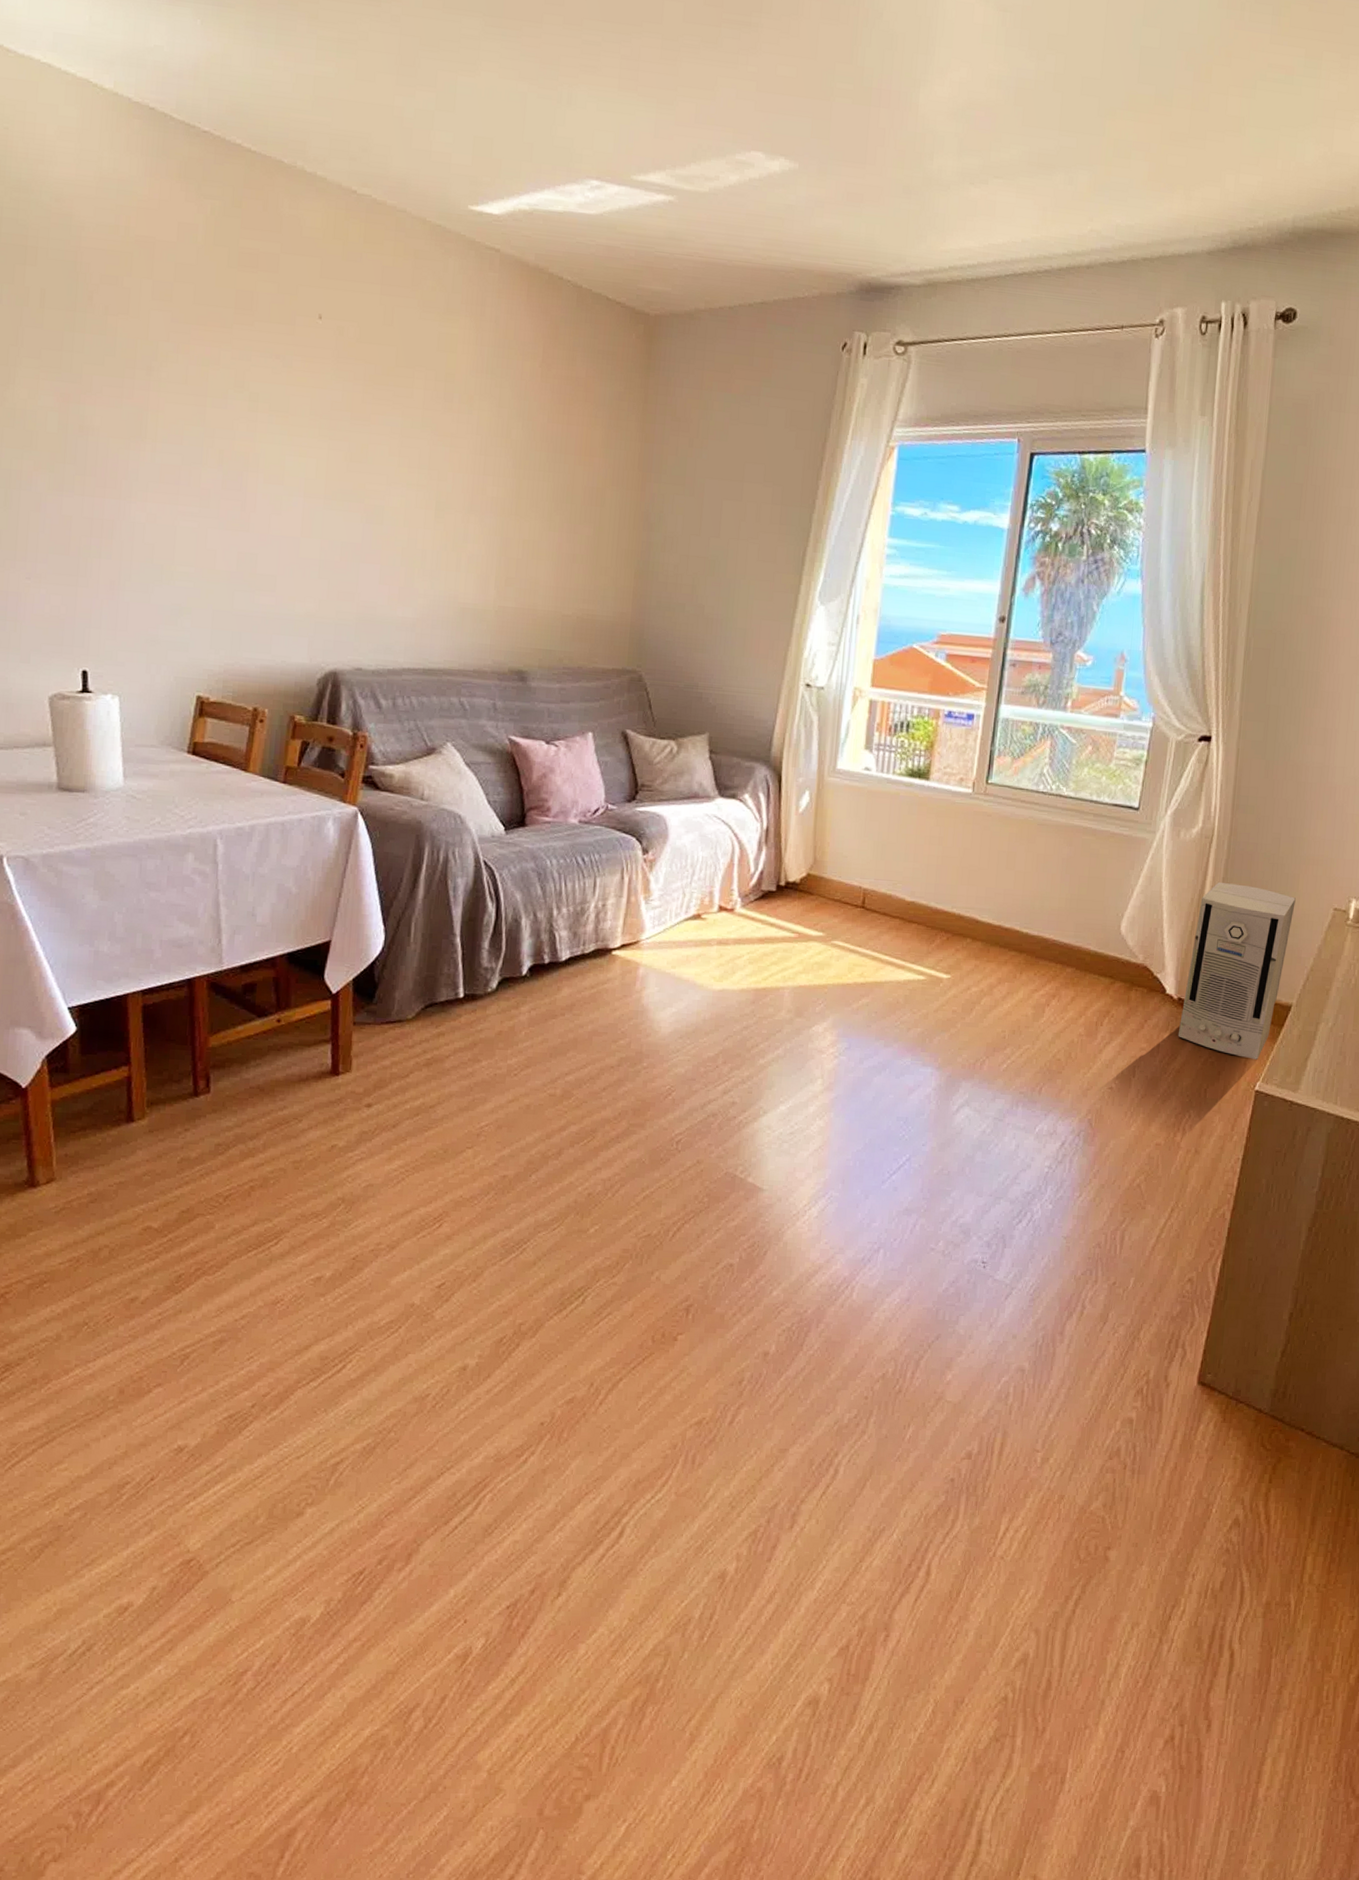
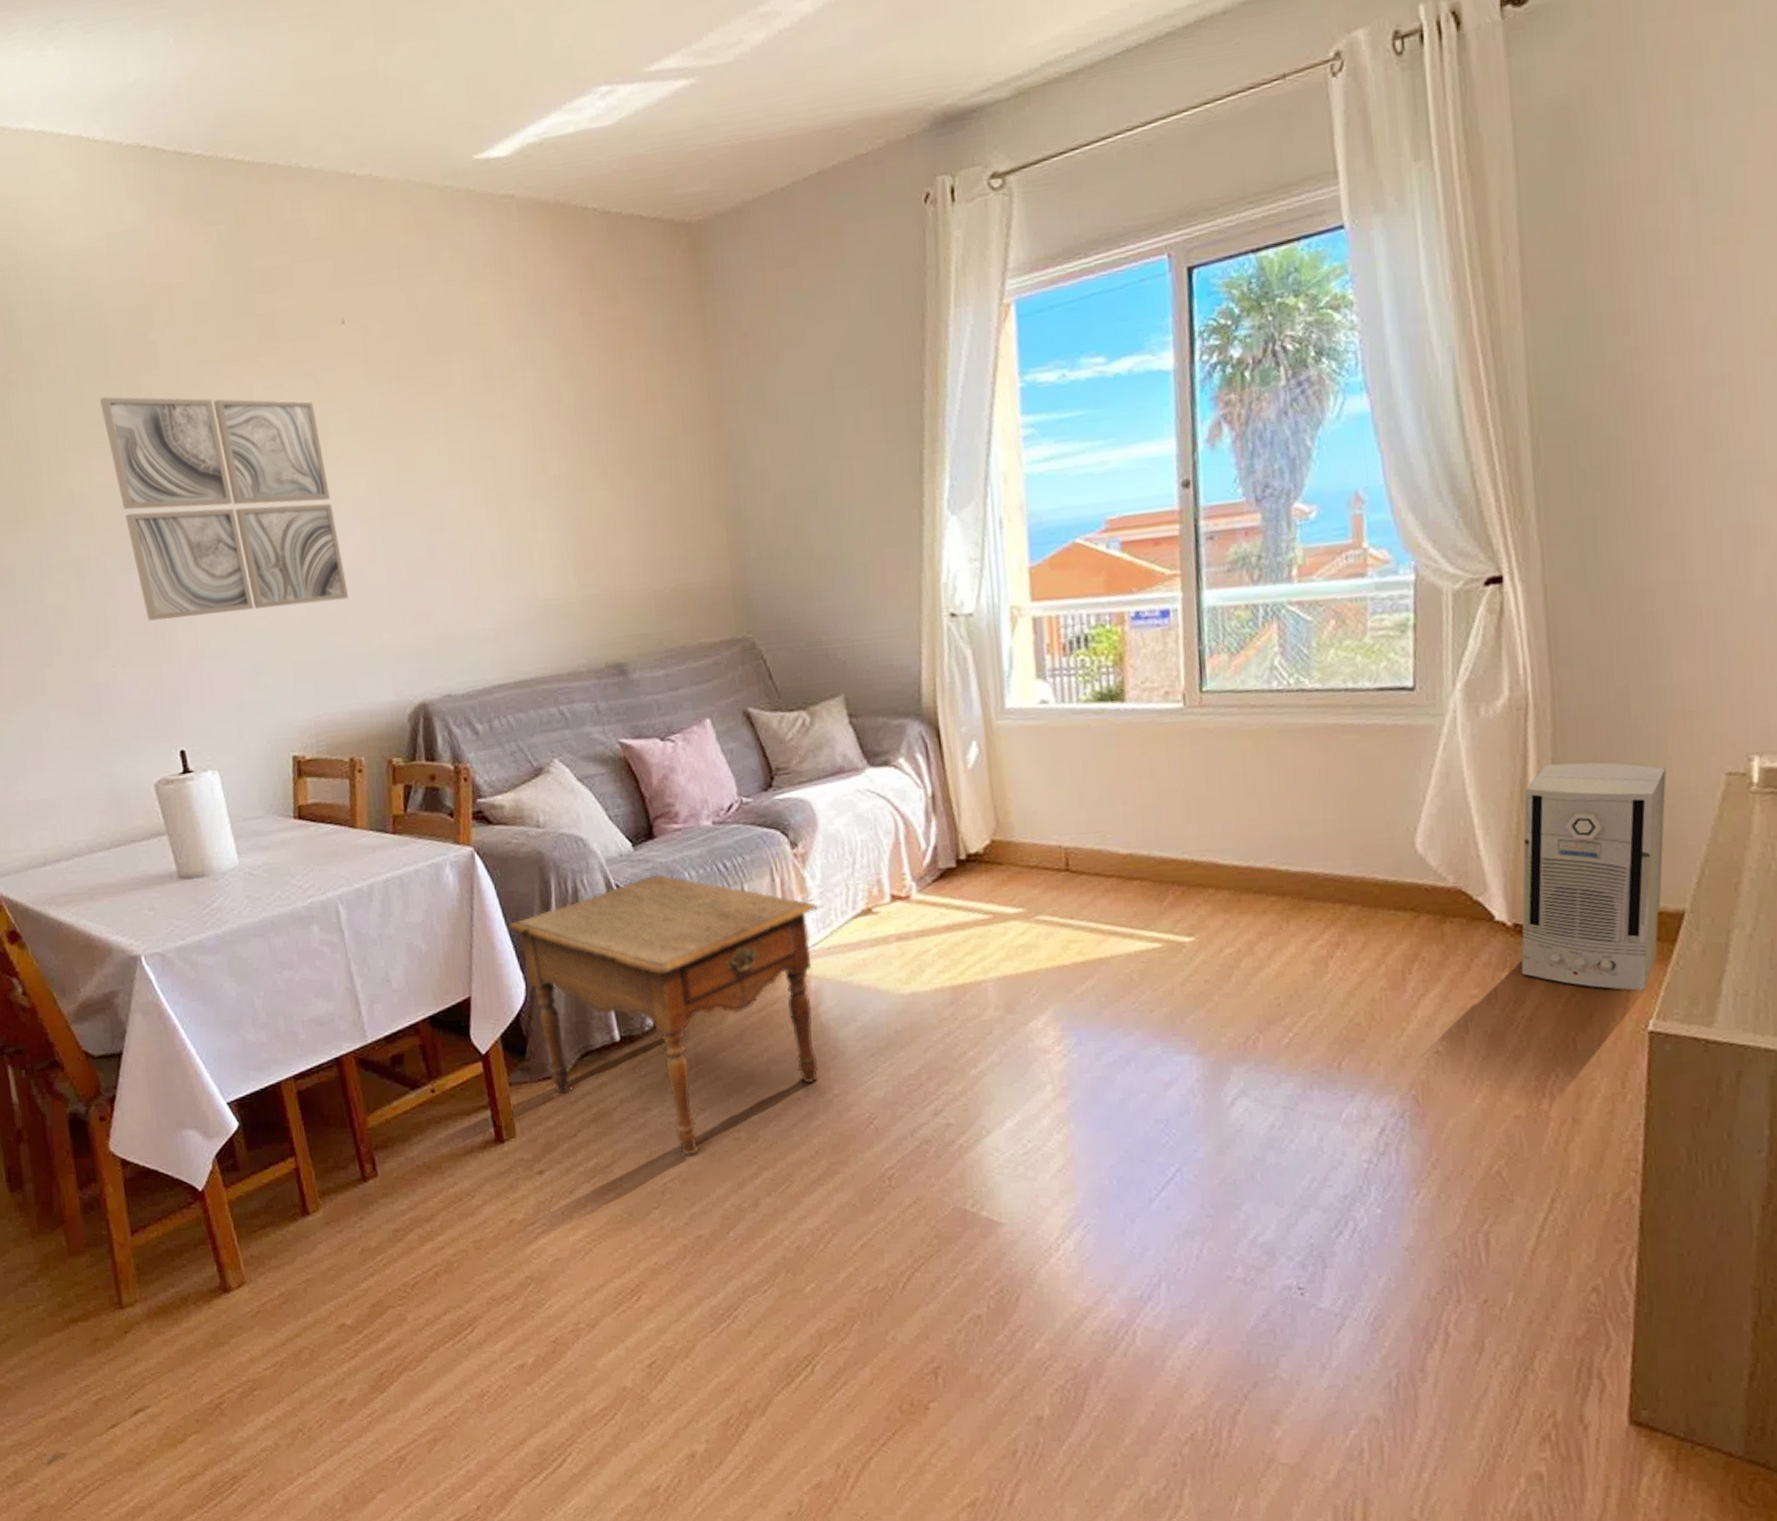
wall art: none [61,326,280,564] -> present [100,397,348,621]
side table: none [377,857,658,1105] -> present [508,874,819,1155]

